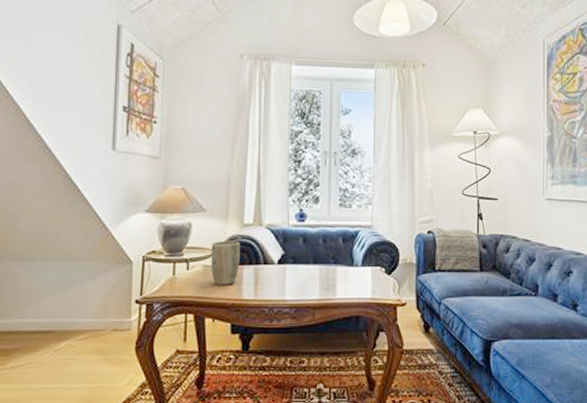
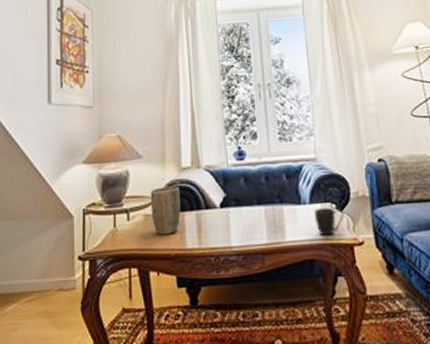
mug: none [364,270,392,296] -> present [314,207,344,236]

